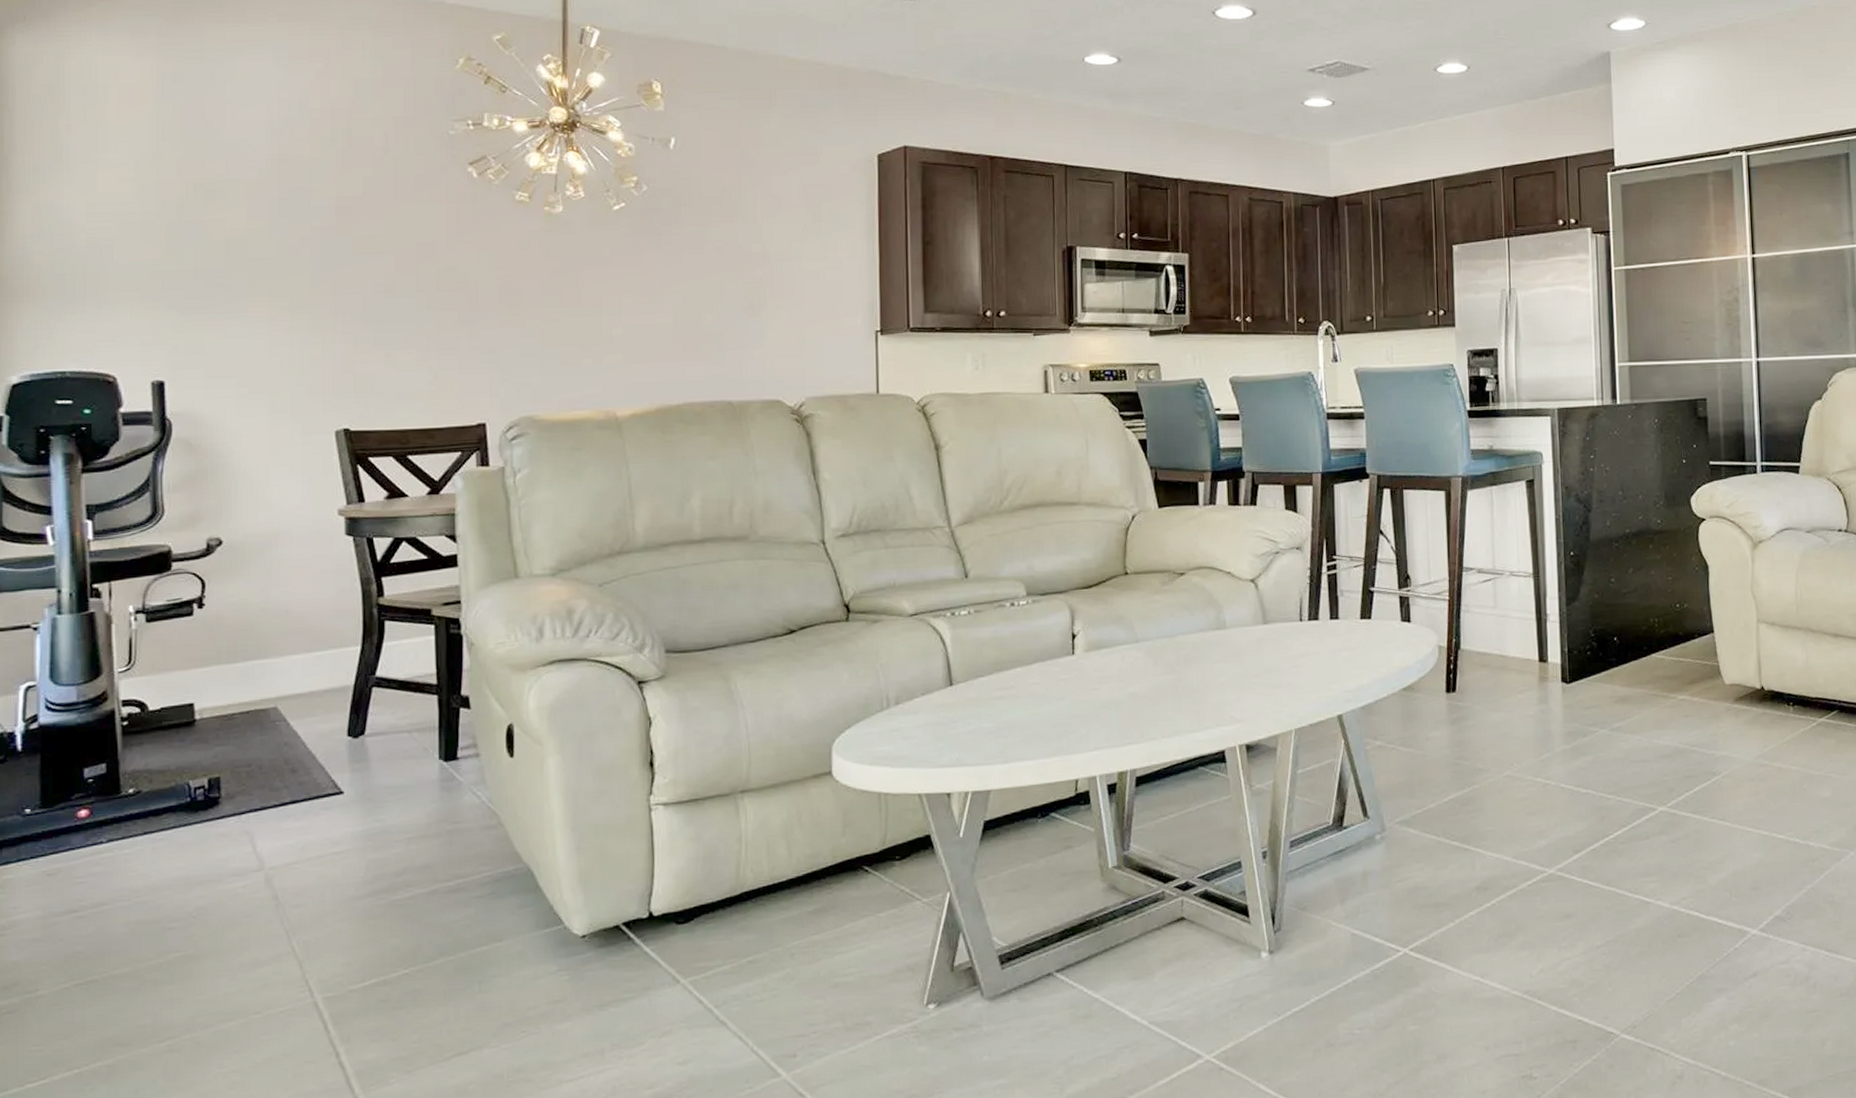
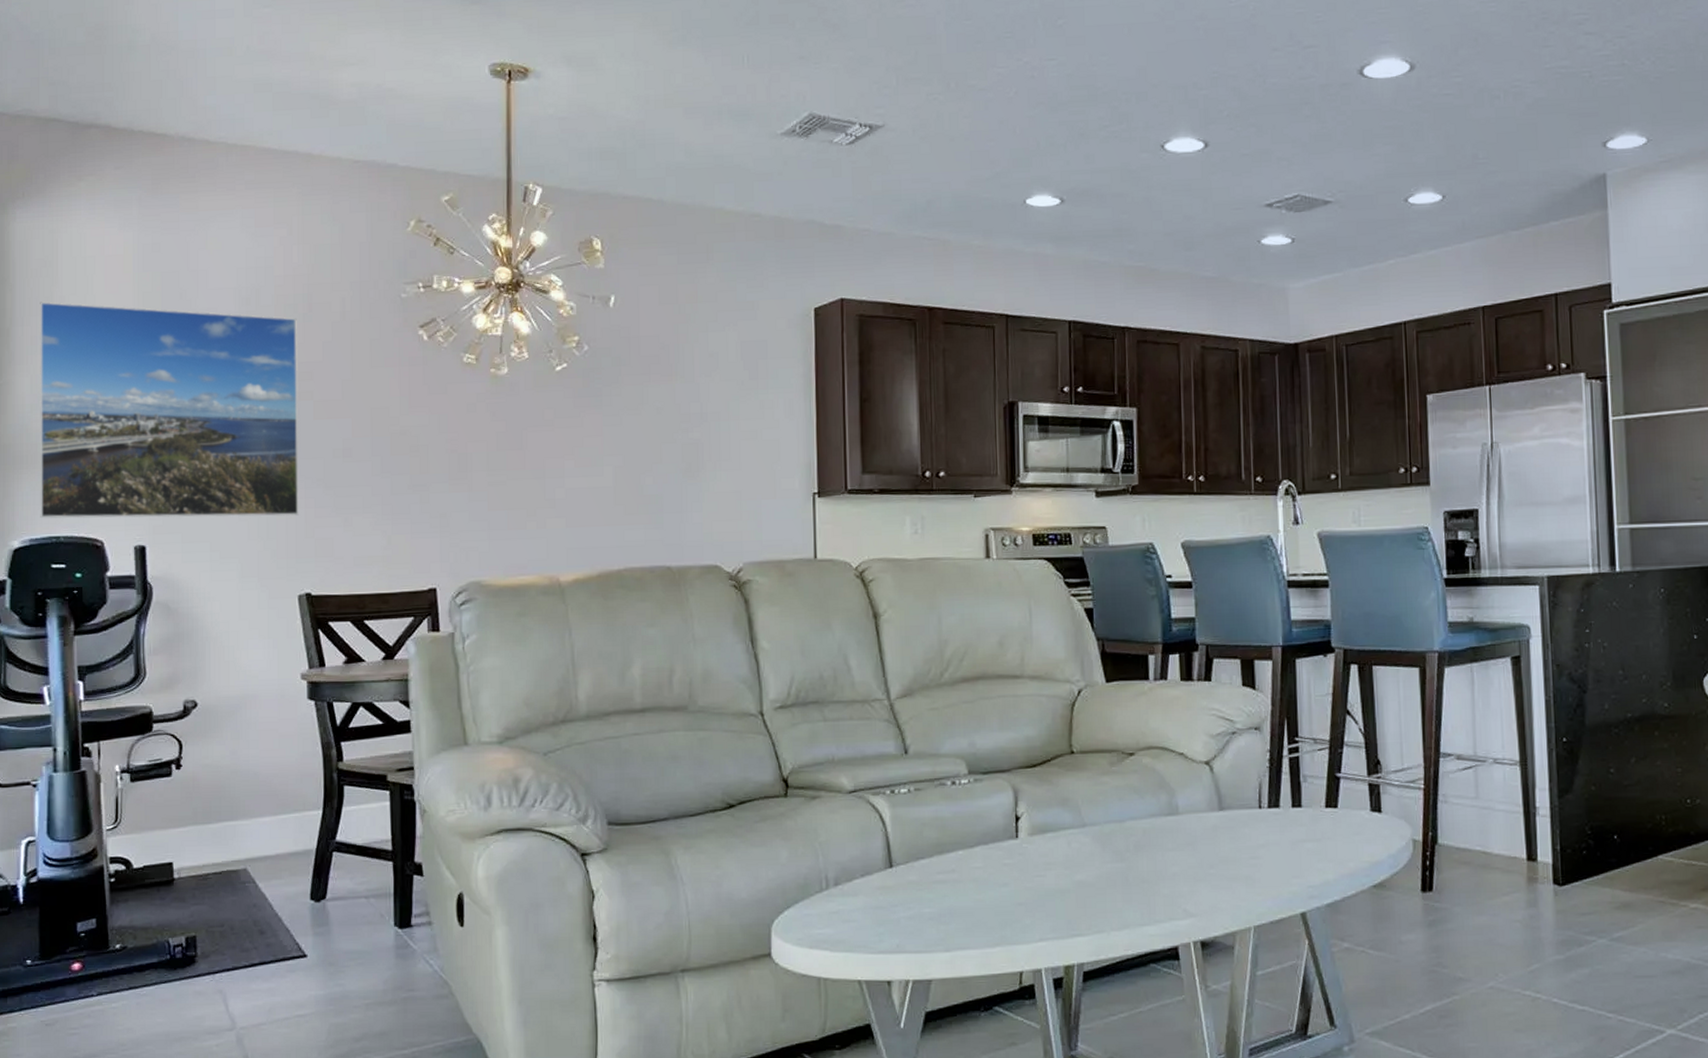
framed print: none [43,129,338,353] -> present [40,301,300,519]

